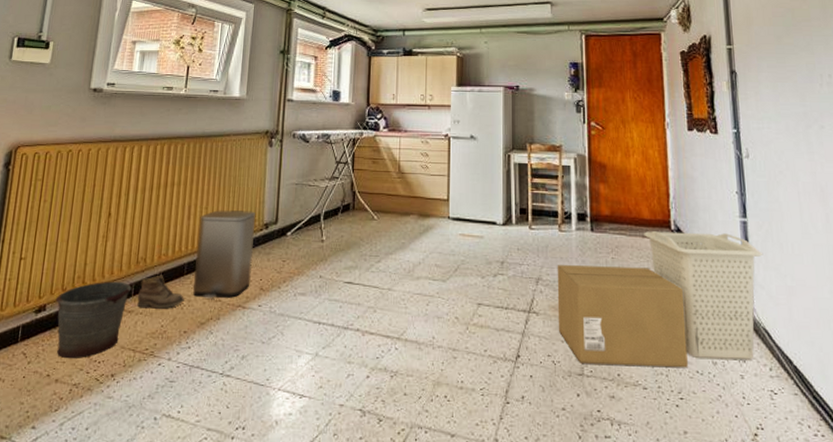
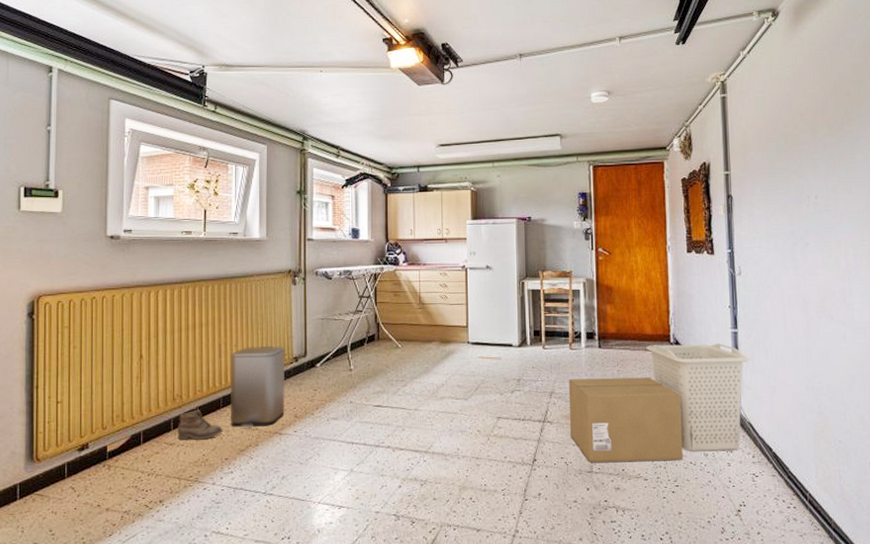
bucket: present [55,281,132,358] -> none [97,417,171,489]

